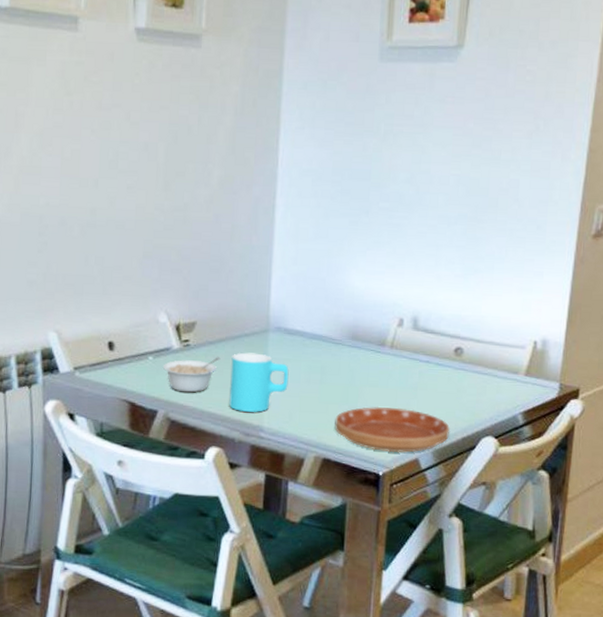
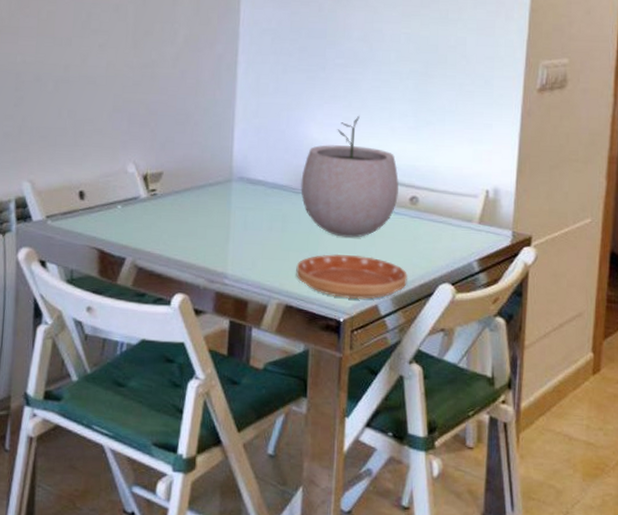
legume: present [162,357,221,393] -> none [130,206,186,240]
cup: present [229,352,289,412] -> none [194,201,252,260]
plant pot: none [341,262,443,390] -> present [301,115,399,238]

